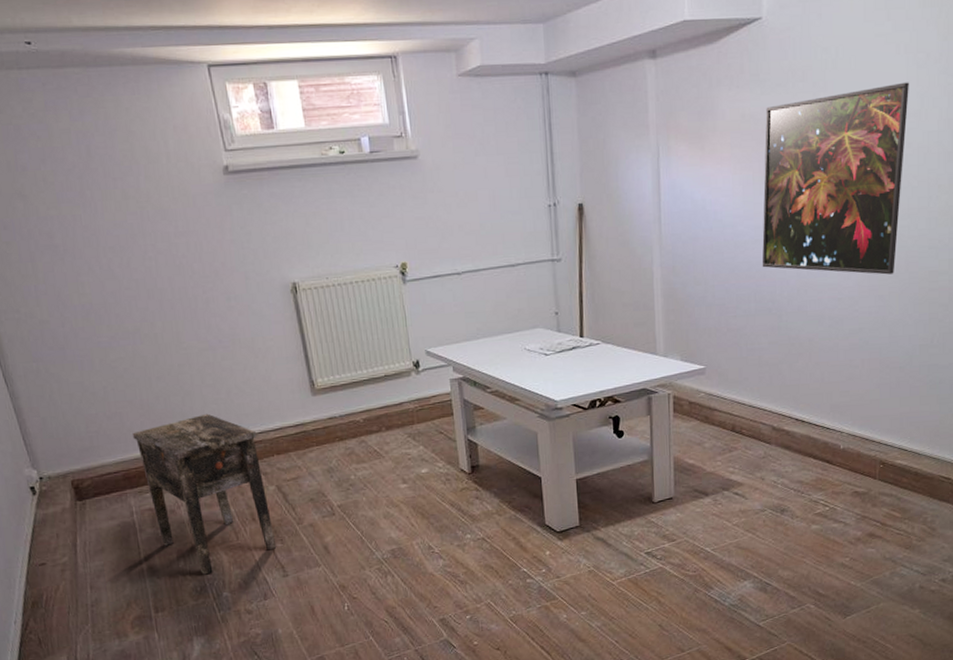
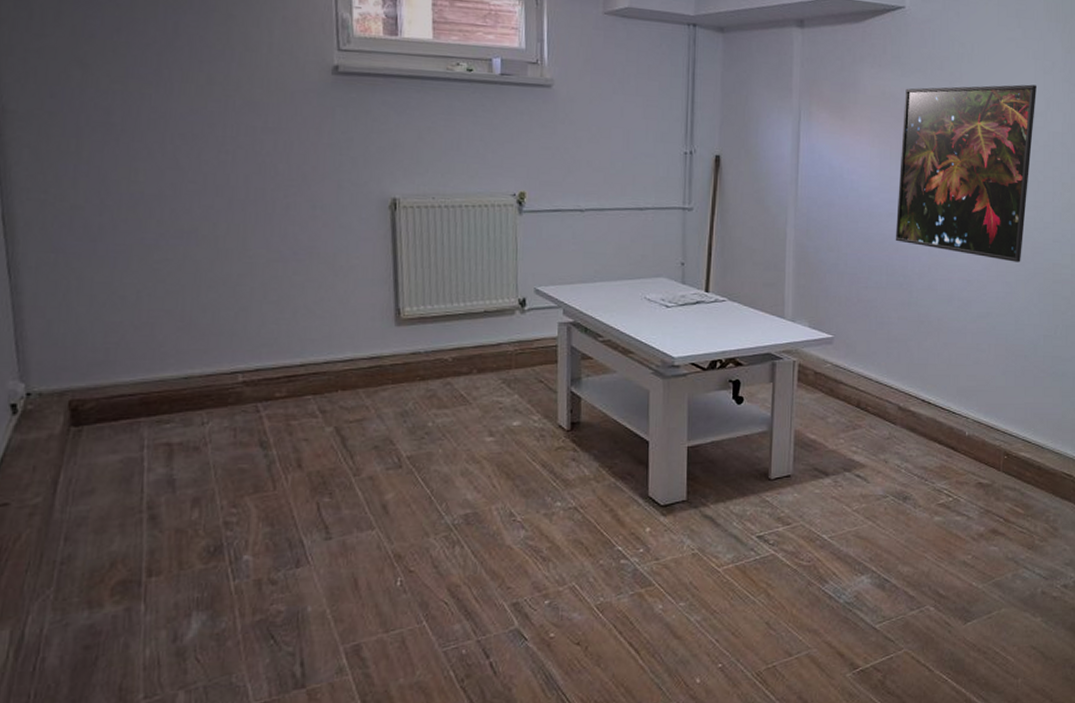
side table: present [132,413,277,575] -> none [162,334,323,531]

